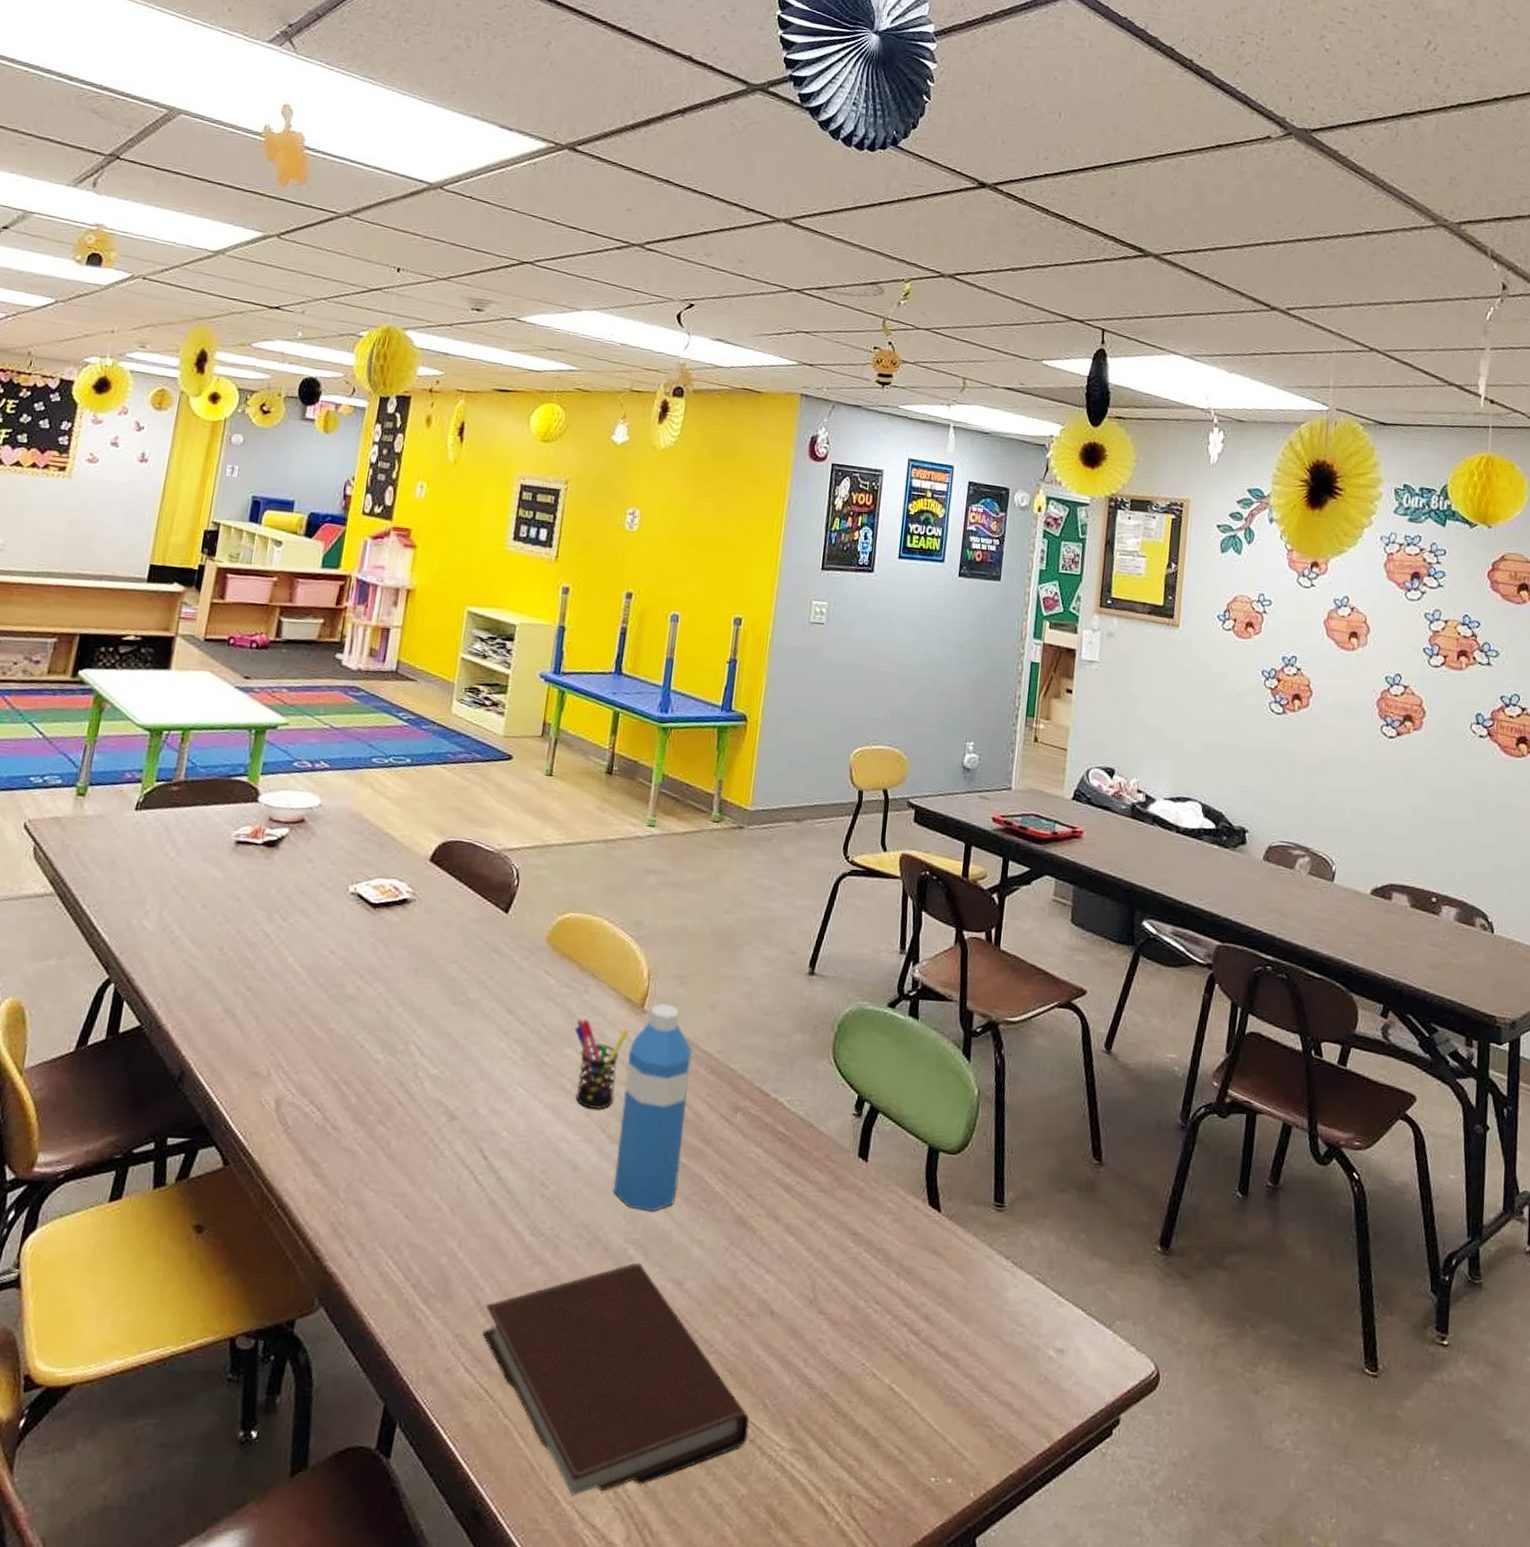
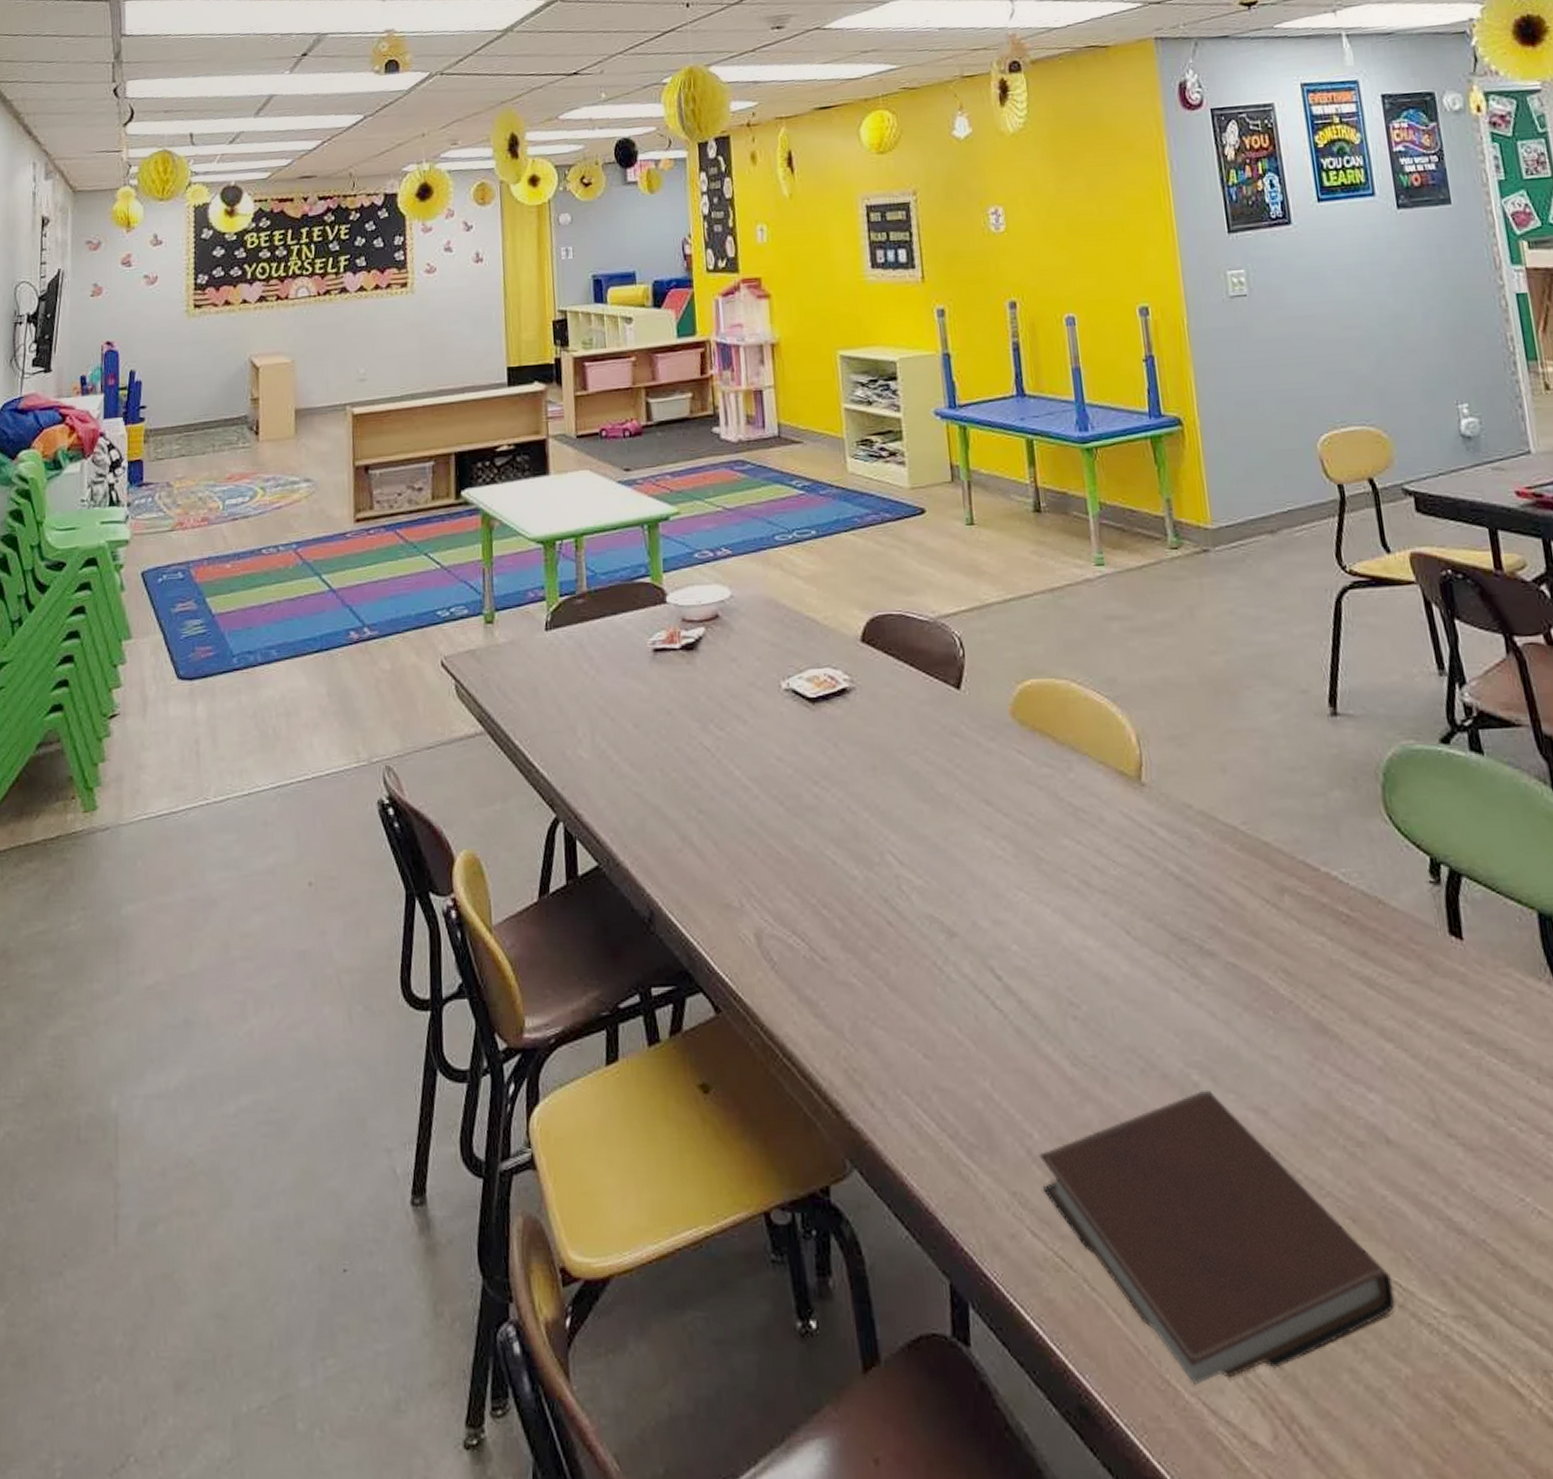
pen holder: present [574,1019,629,1110] -> none [1066,802,1132,909]
water bottle: present [613,1002,692,1212] -> none [1135,771,1233,1025]

